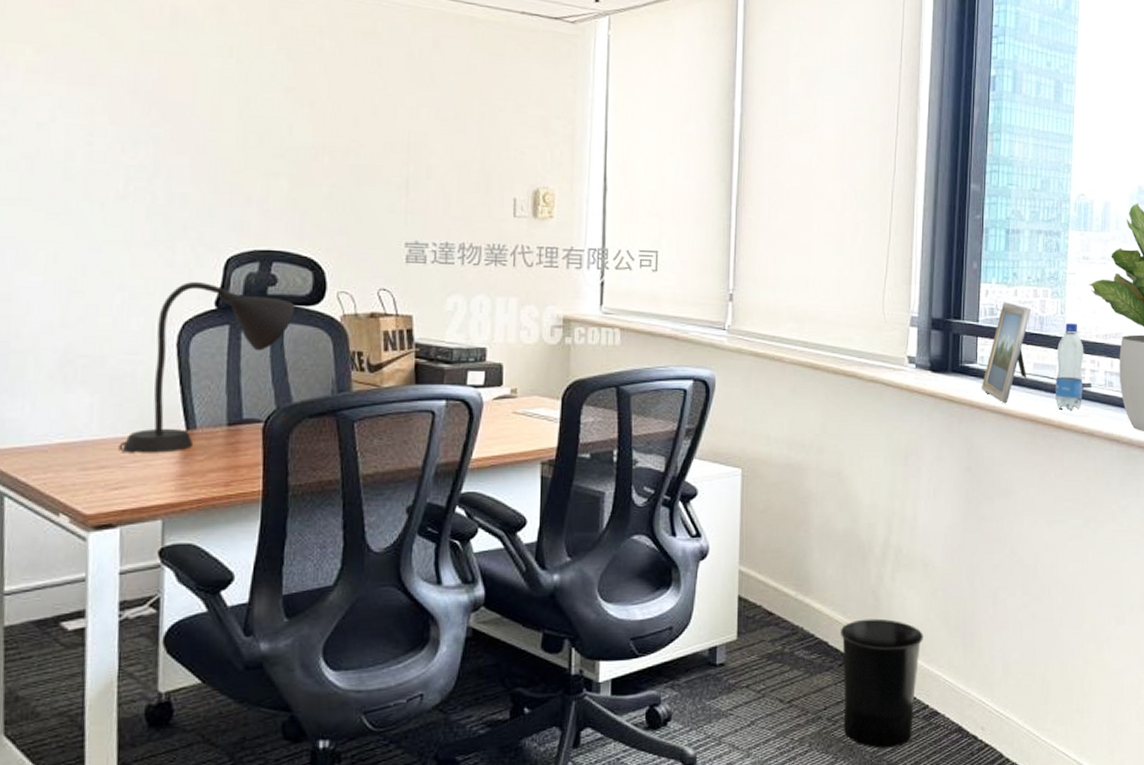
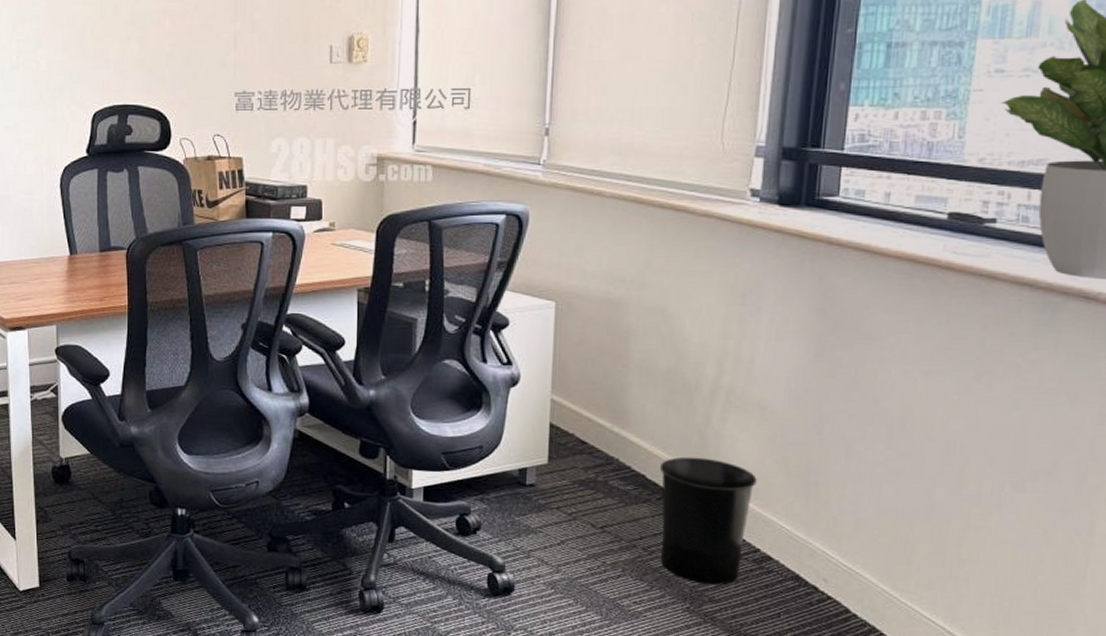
desk lamp: present [118,282,295,453] -> none [23,134,147,273]
picture frame: present [981,302,1031,404] -> none [842,126,916,241]
bottle: present [1055,322,1084,410] -> none [944,148,989,249]

